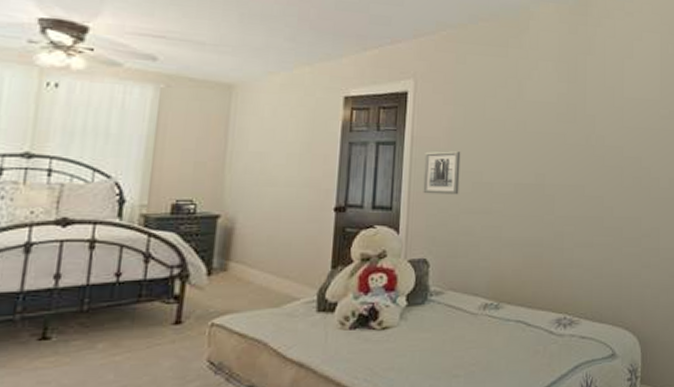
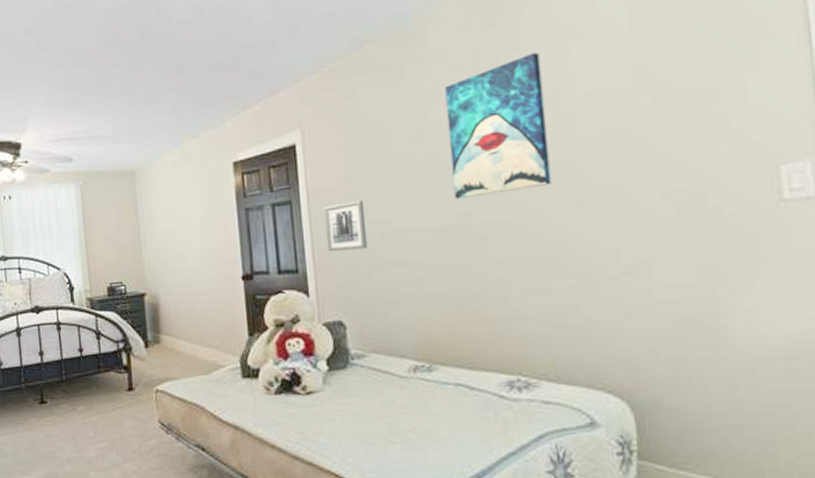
wall art: none [534,60,604,163] -> present [445,52,552,200]

